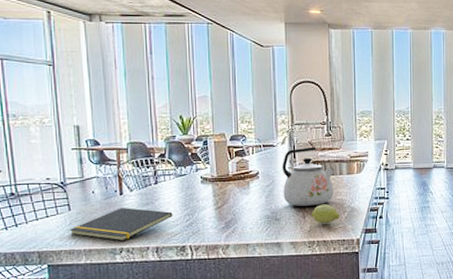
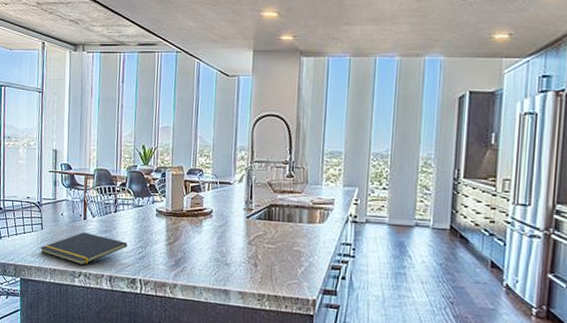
kettle: present [282,146,334,207] -> none [235,187,293,255]
fruit: present [311,204,339,224] -> none [263,253,295,277]

